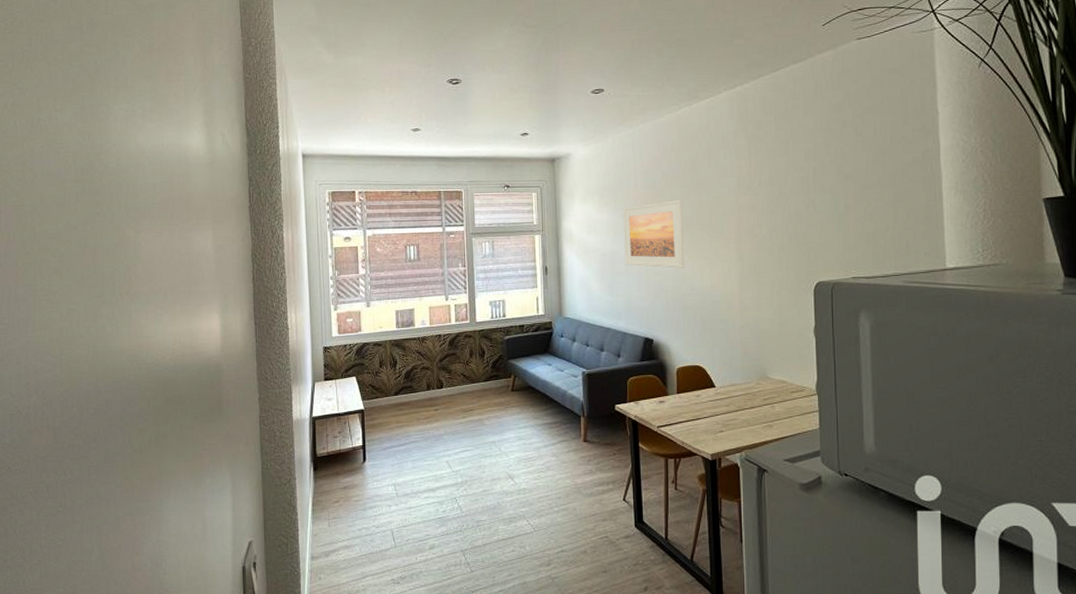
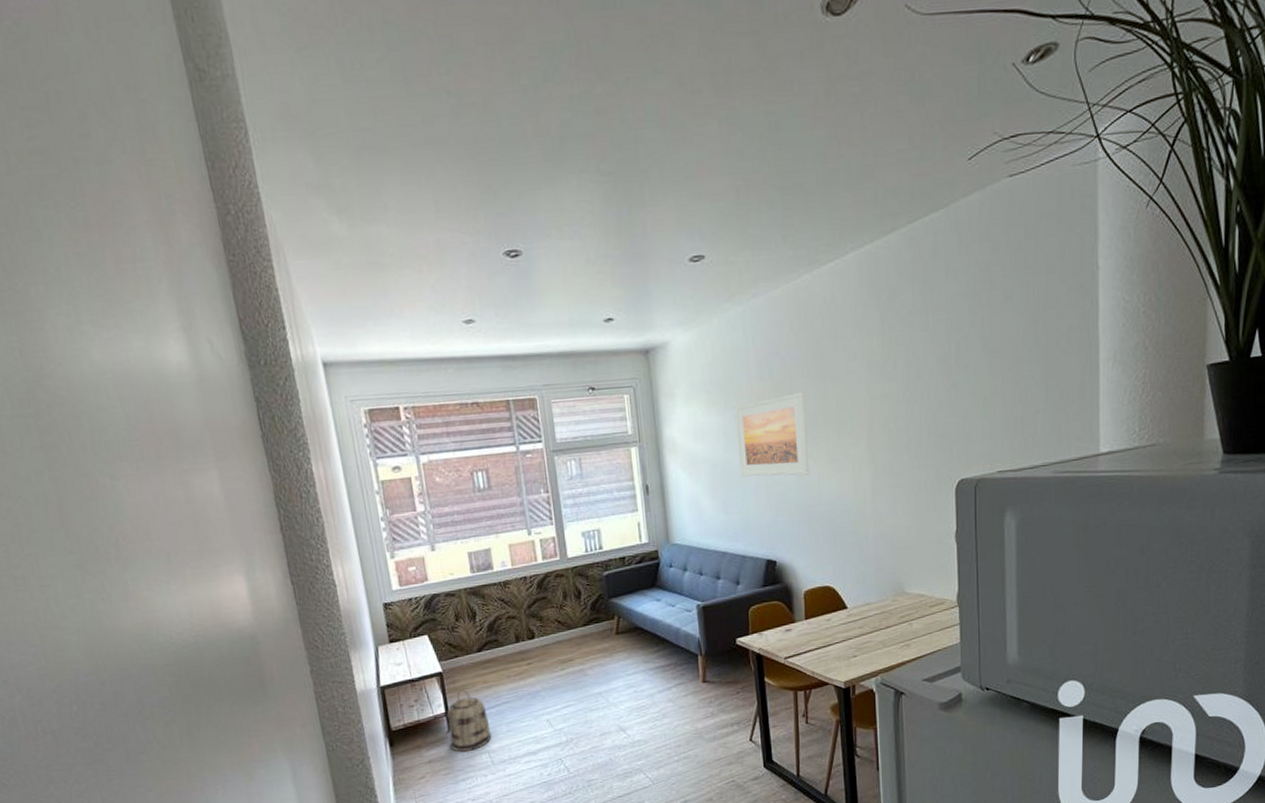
basket: none [362,427,399,482] -> present [446,690,492,752]

